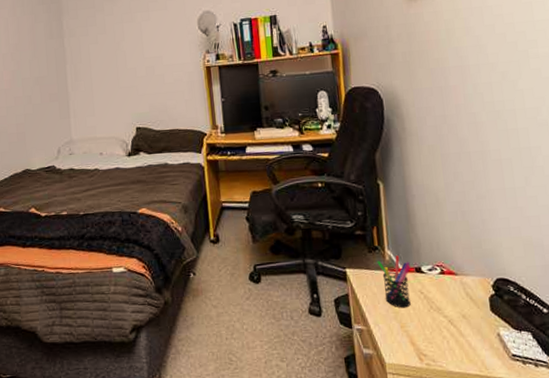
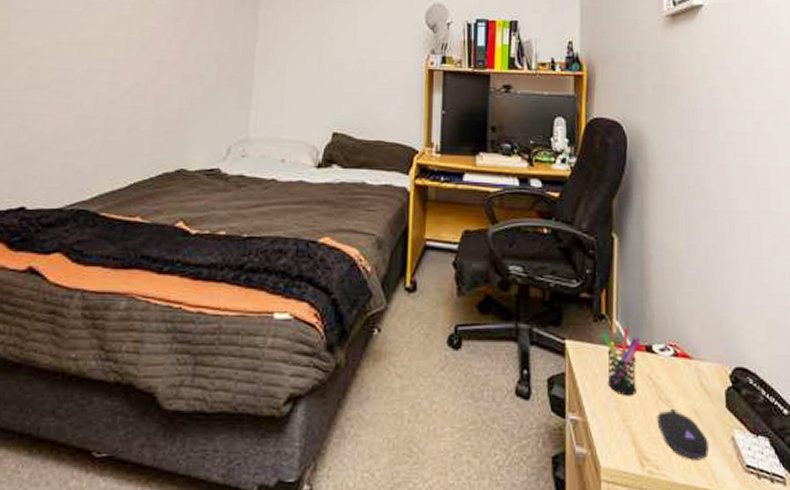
computer mouse: none [430,314,478,354] -> present [657,408,709,460]

